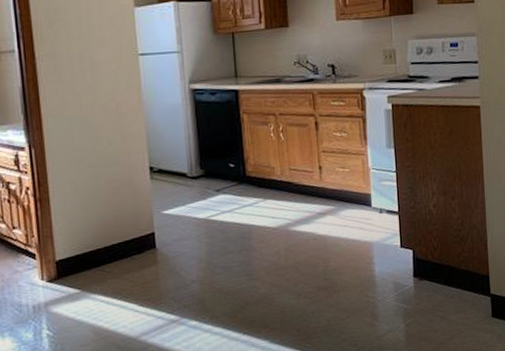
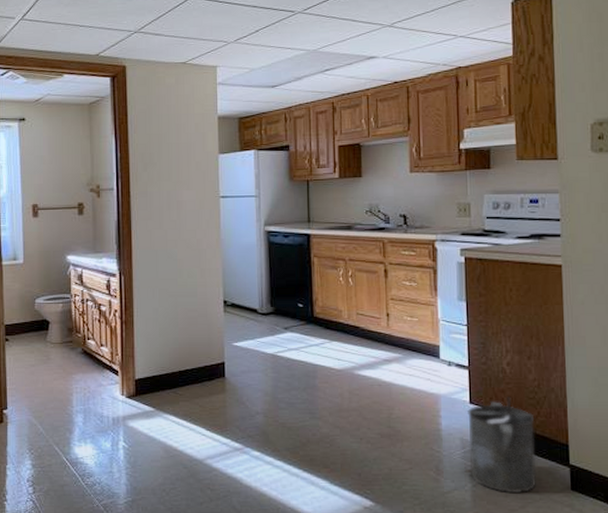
bucket: none [398,236,463,328] -> present [464,396,537,493]

